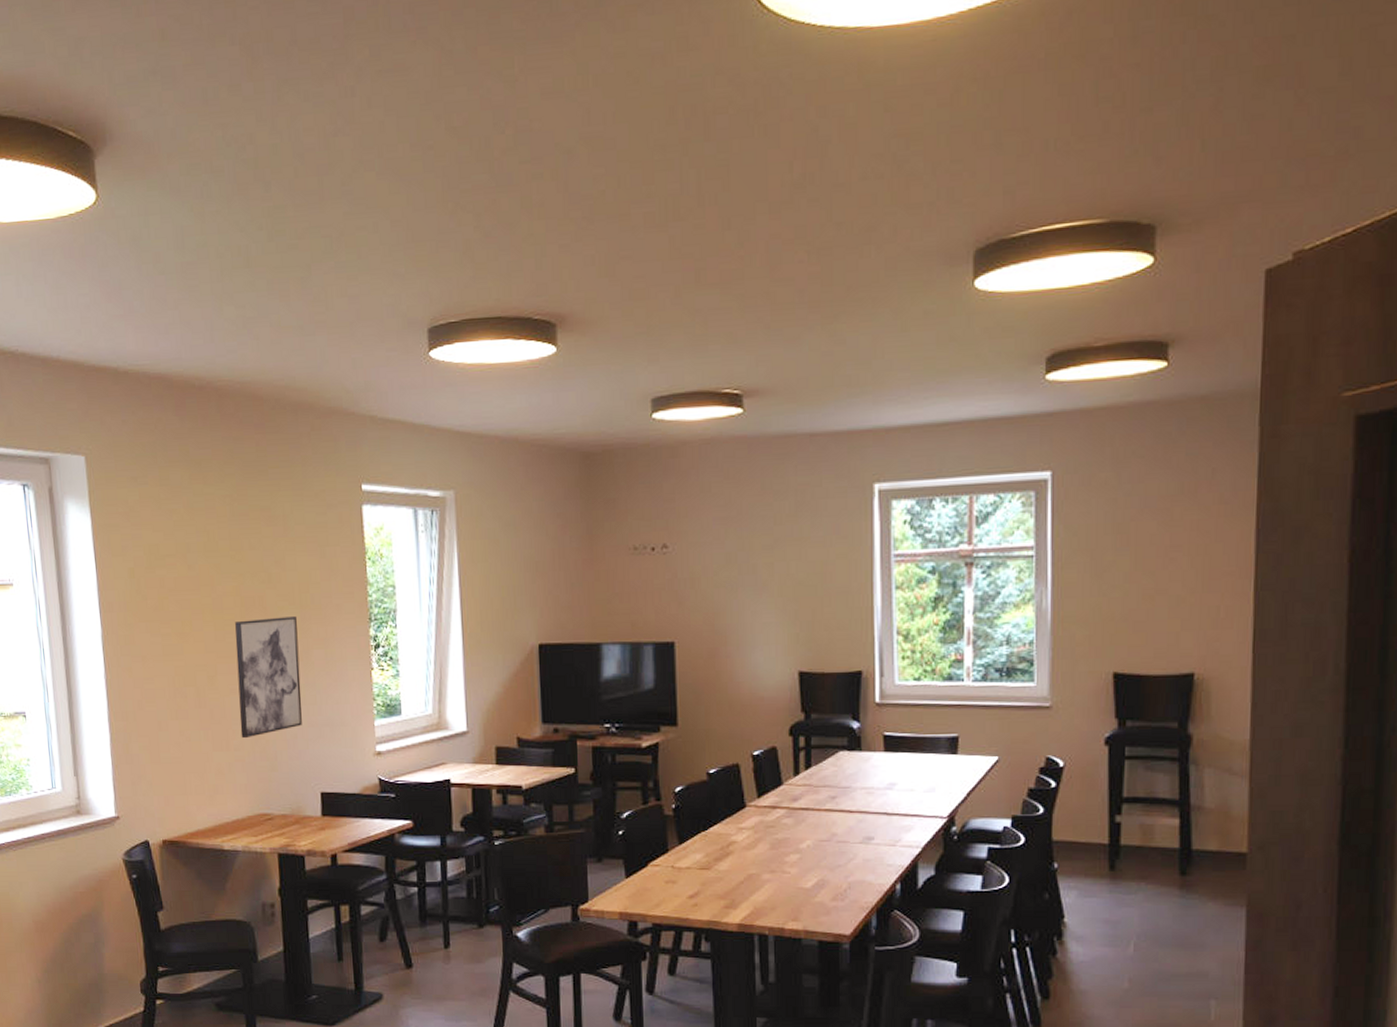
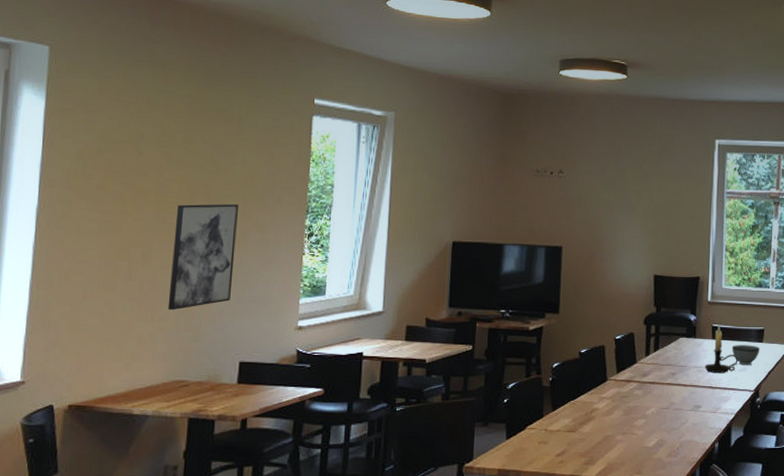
candle holder: none [876,731,923,795] -> present [704,323,738,373]
bowl: none [912,758,954,784] -> present [731,345,760,365]

